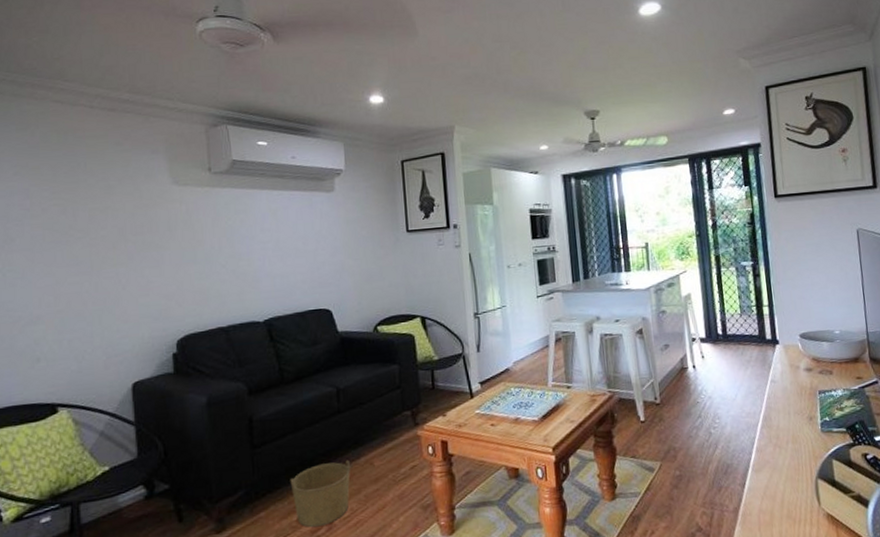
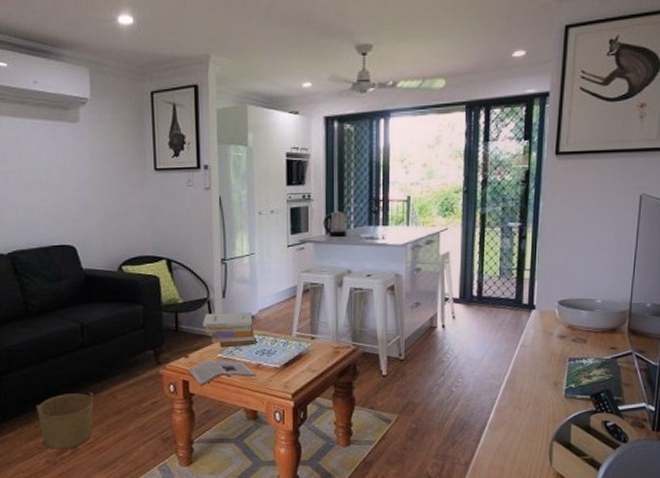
magazine: none [446,415,515,446] -> present [188,359,256,387]
books: none [458,364,513,404] -> present [202,312,256,348]
kettle: none [569,260,592,286] -> present [323,211,346,238]

